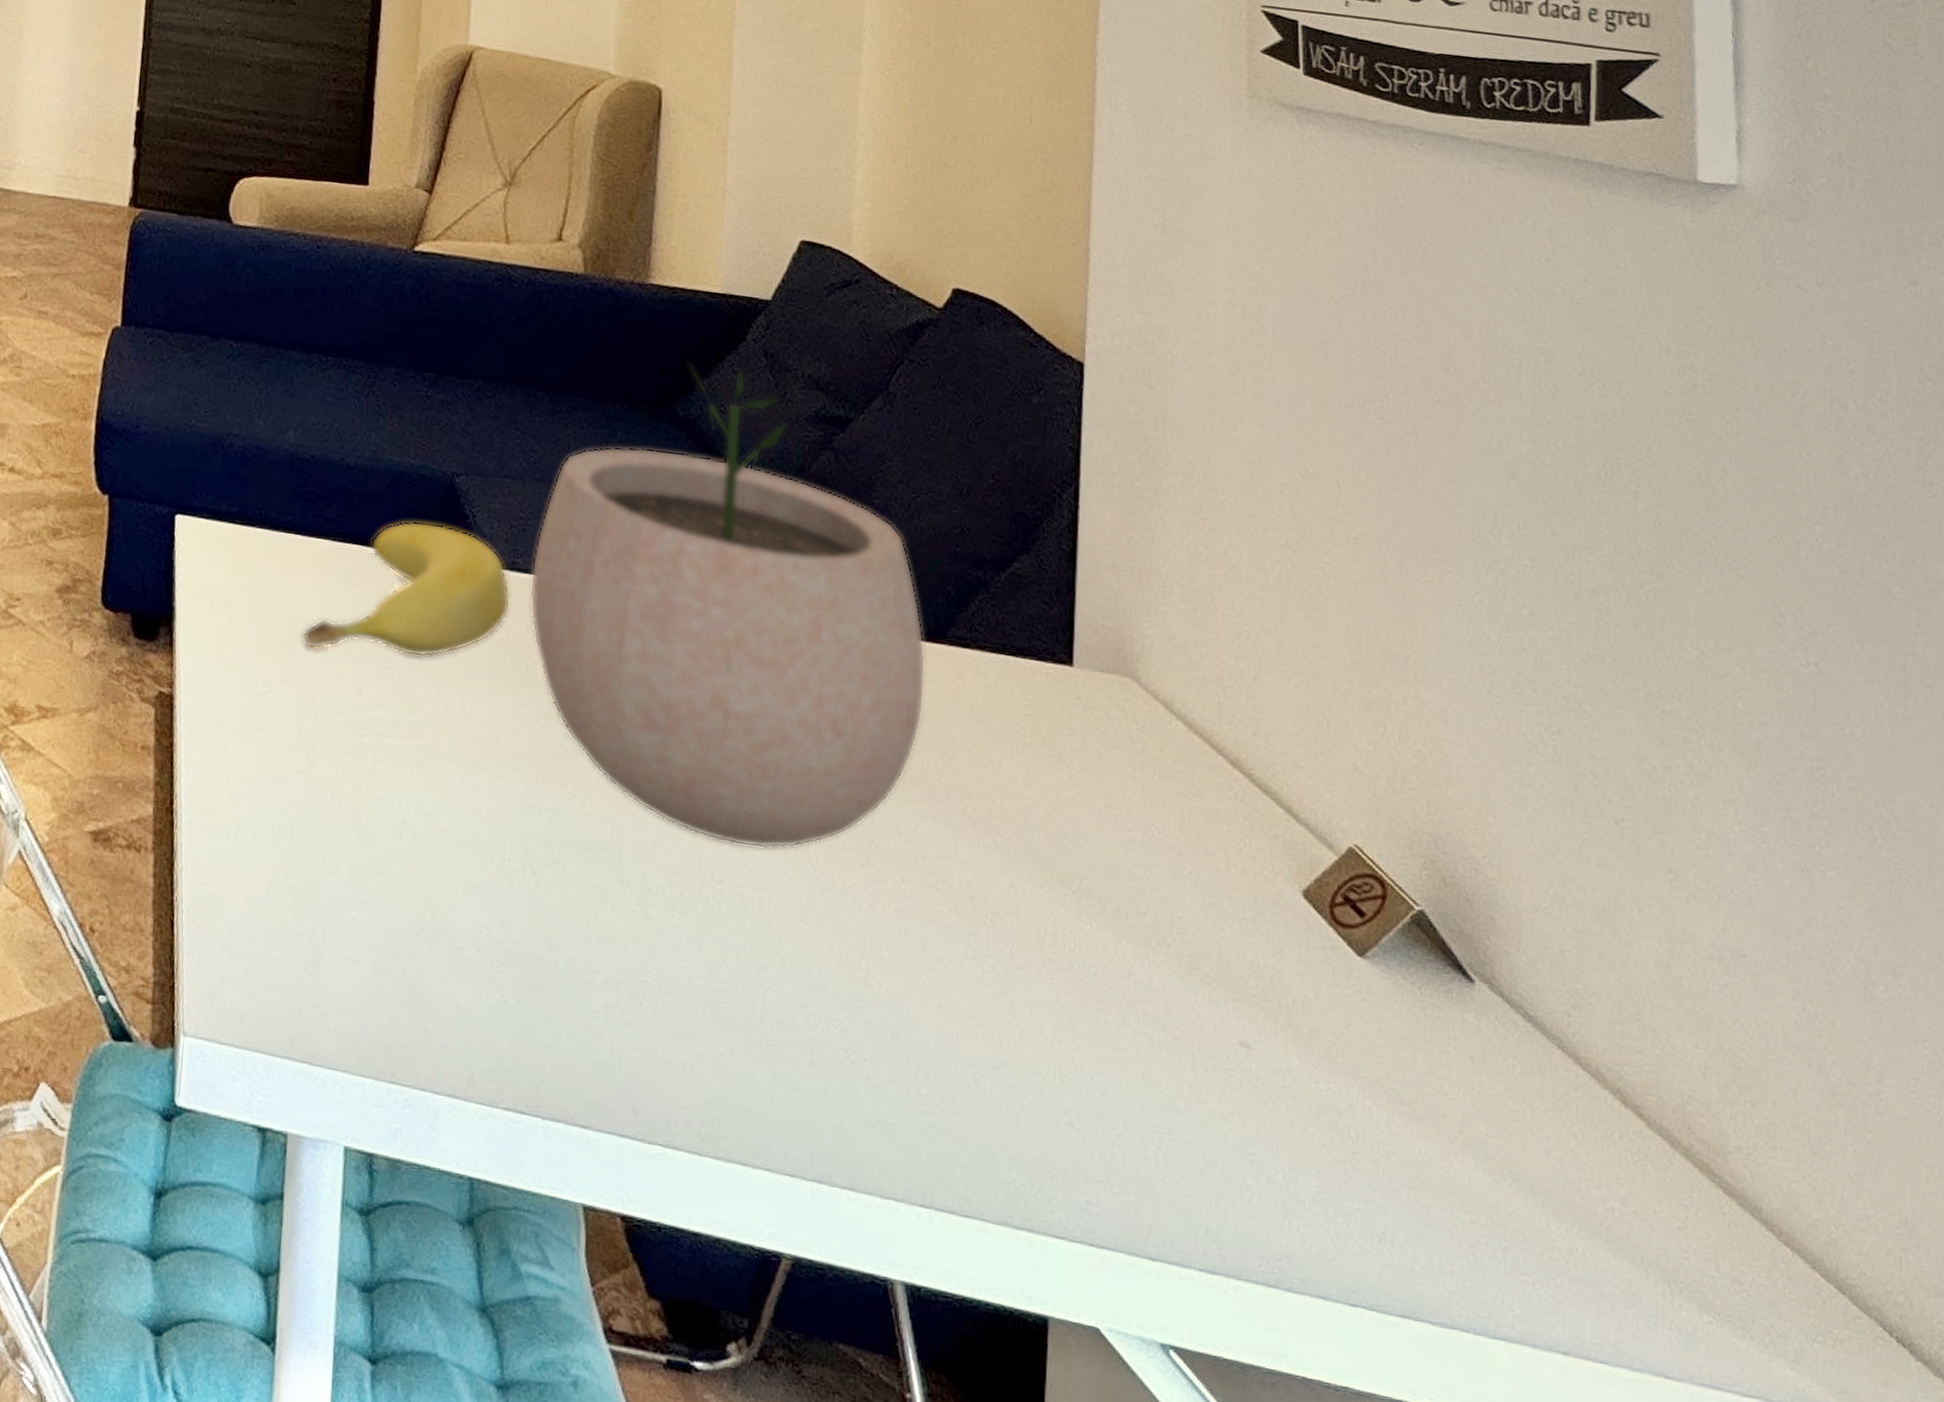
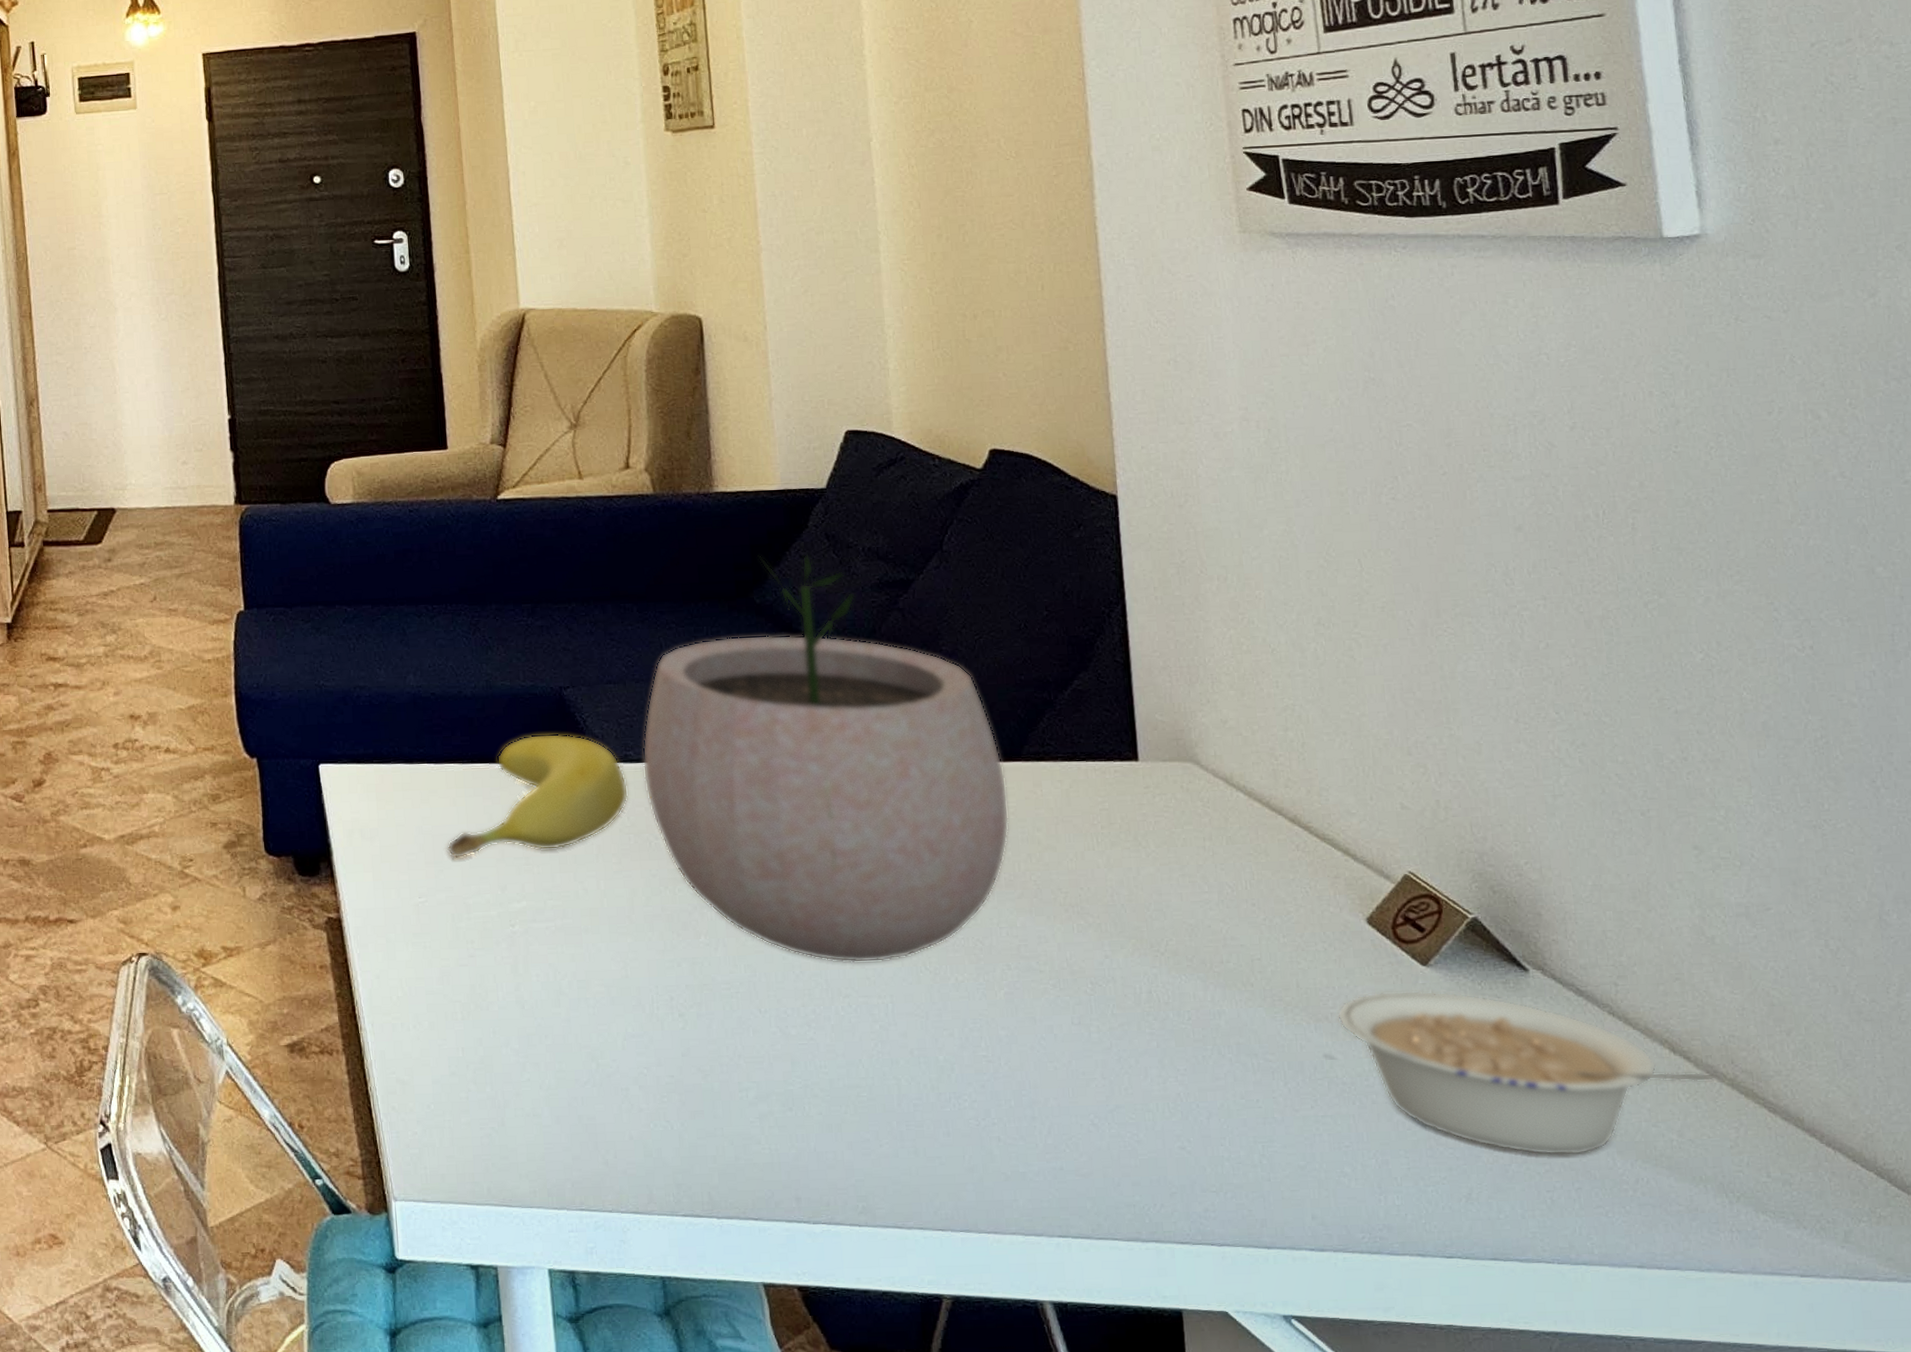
legume: none [1258,978,1671,1209] -> present [1336,990,1717,1156]

